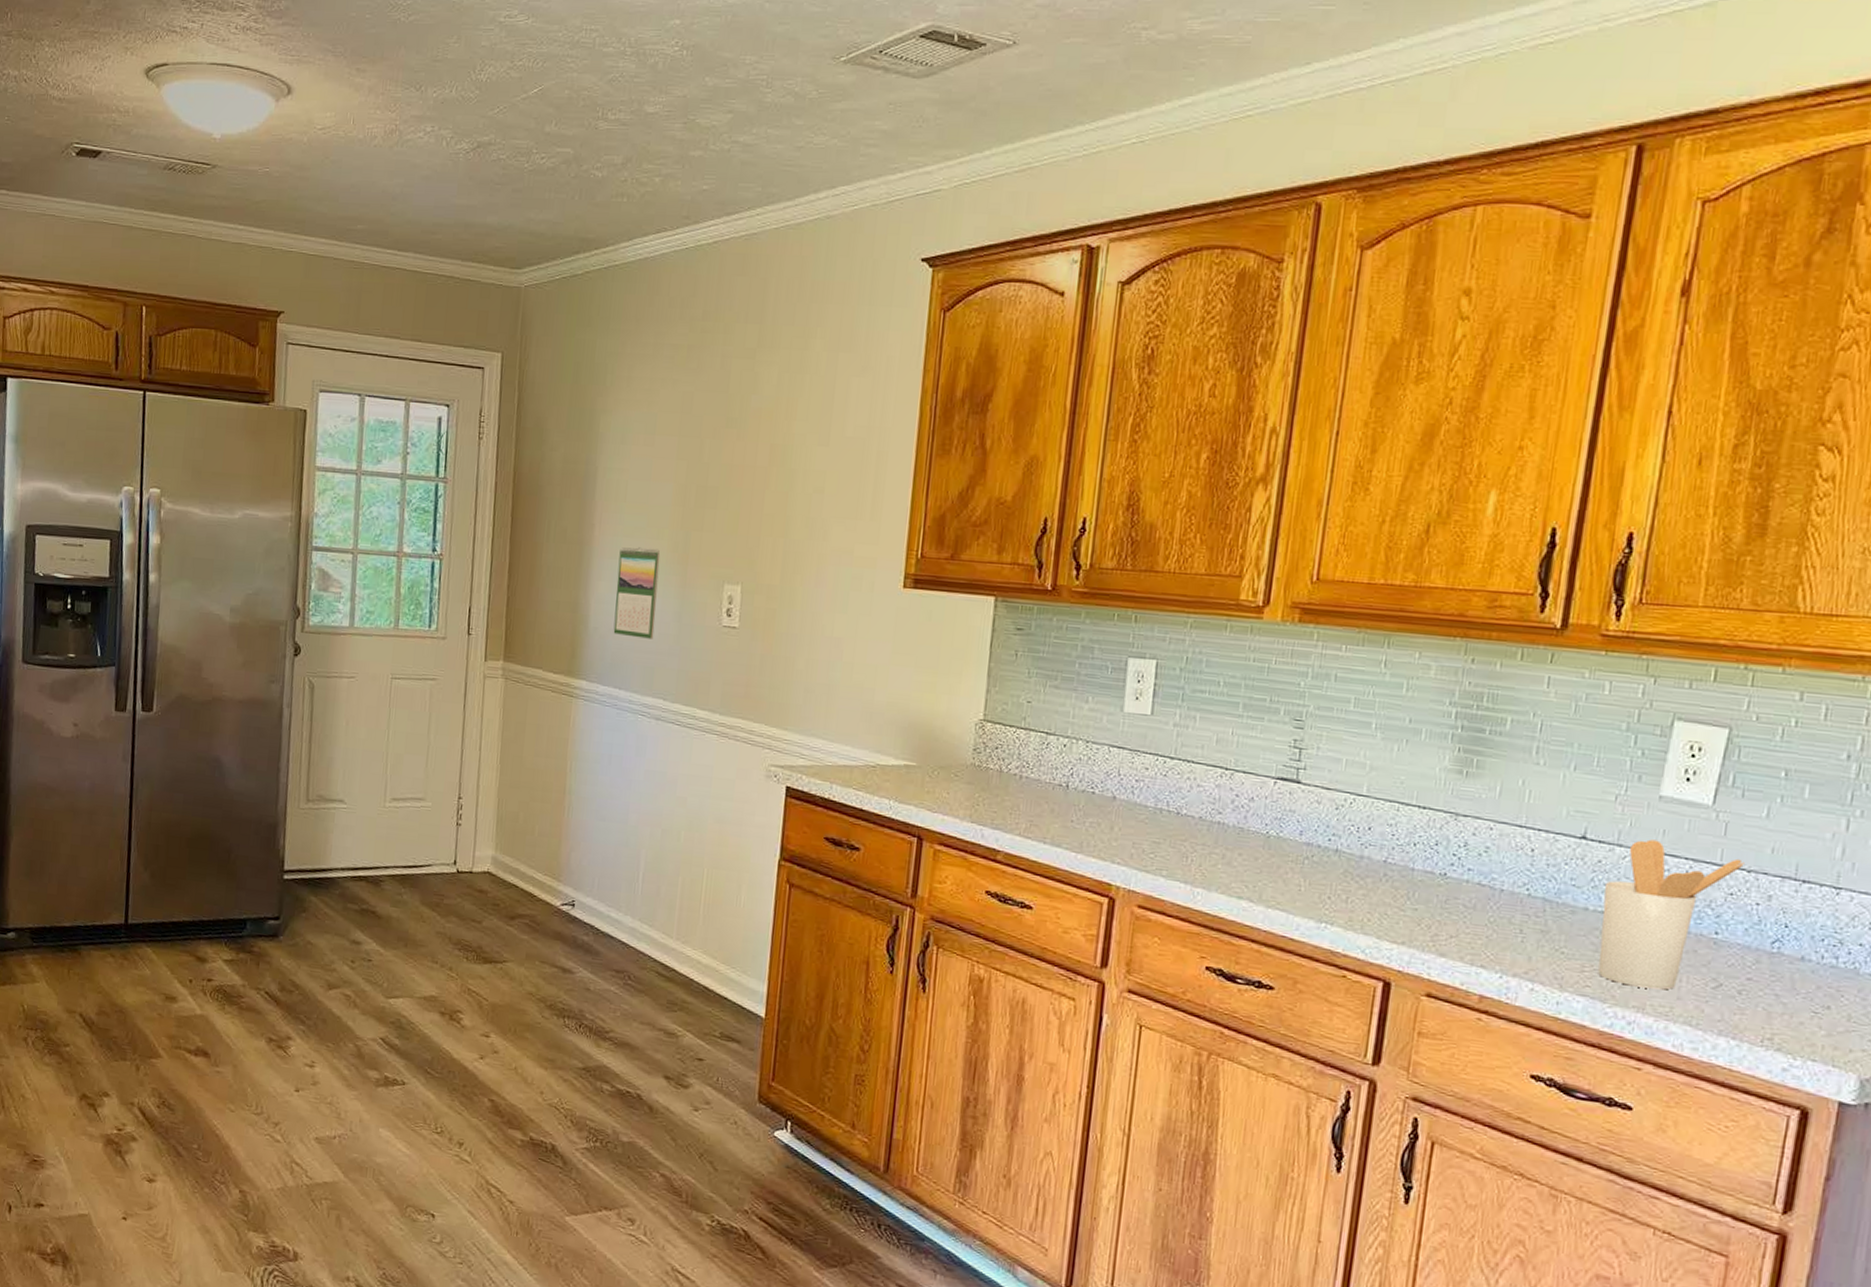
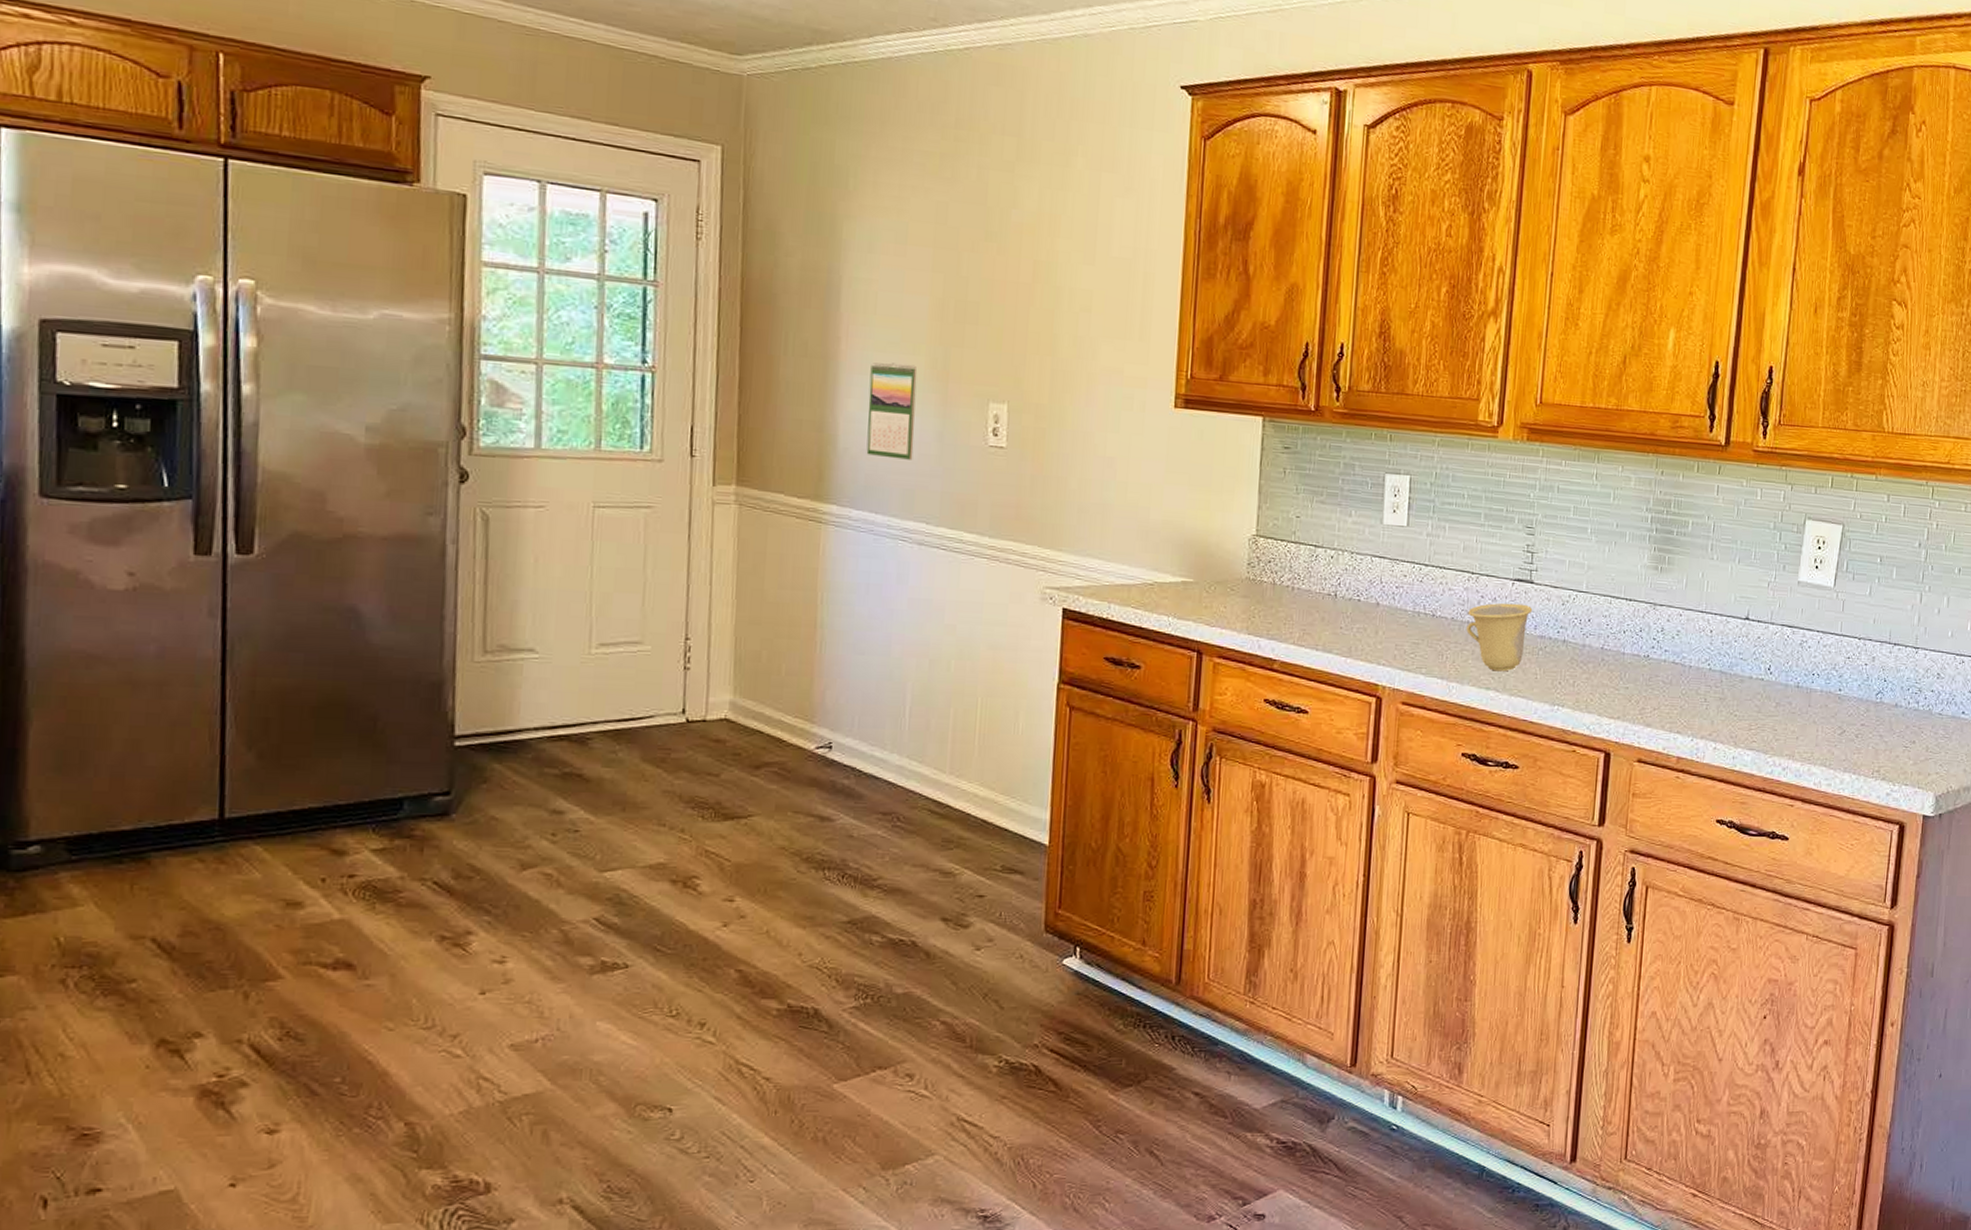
cup: none [1216,803,1299,880] -> present [1466,603,1533,672]
utensil holder: present [1598,839,1745,990] -> none [1761,617,1856,739]

